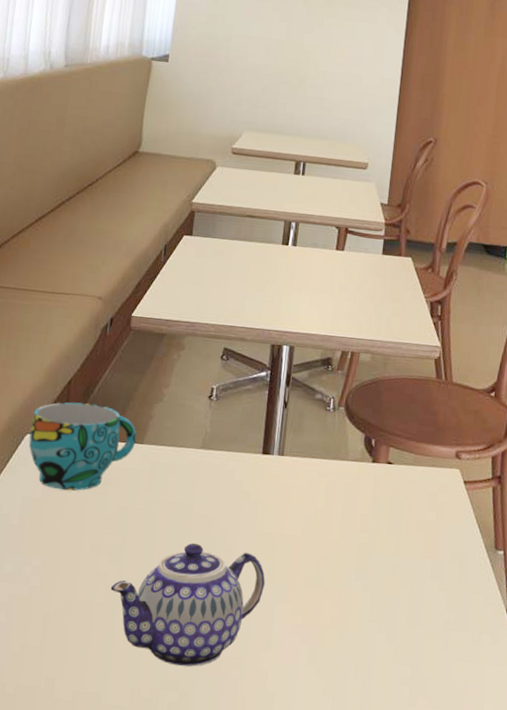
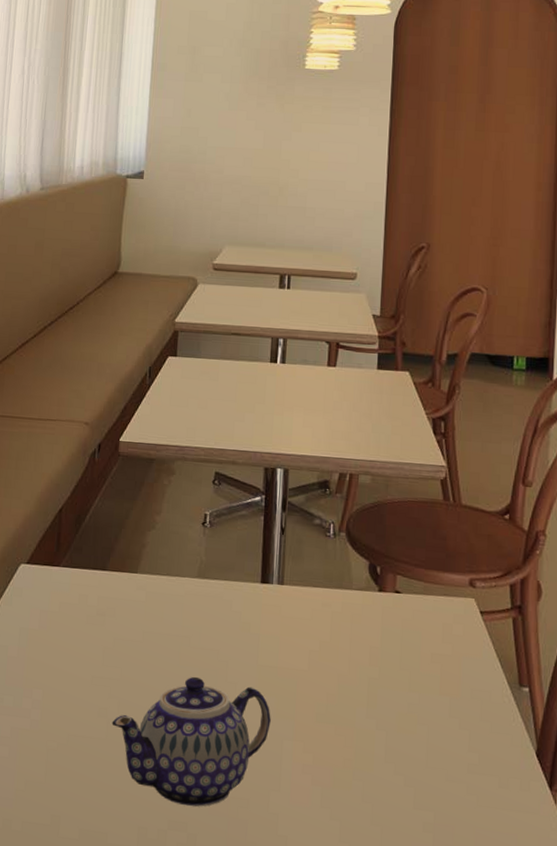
cup: present [29,402,137,491] -> none [23,530,131,622]

